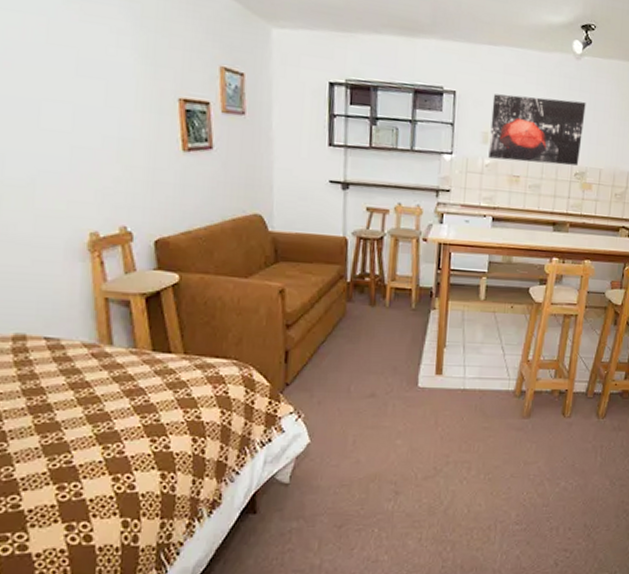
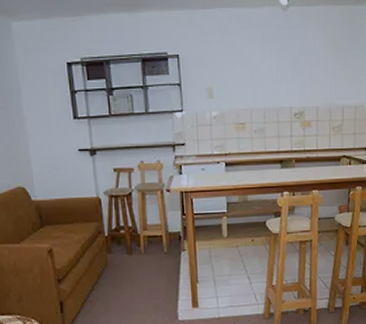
wall art: present [488,94,586,166] -> none [212,49,298,110]

